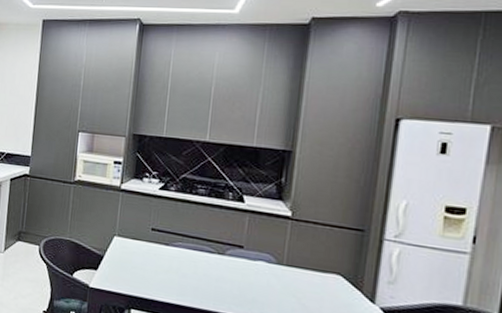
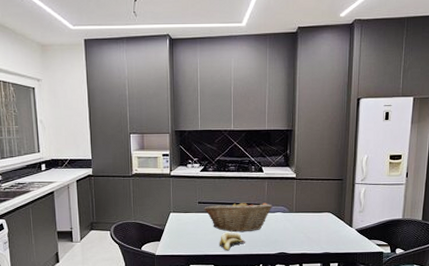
fruit basket: none [158,234,254,281] -> present [204,200,273,233]
banana: none [172,274,209,301] -> present [219,232,245,251]

